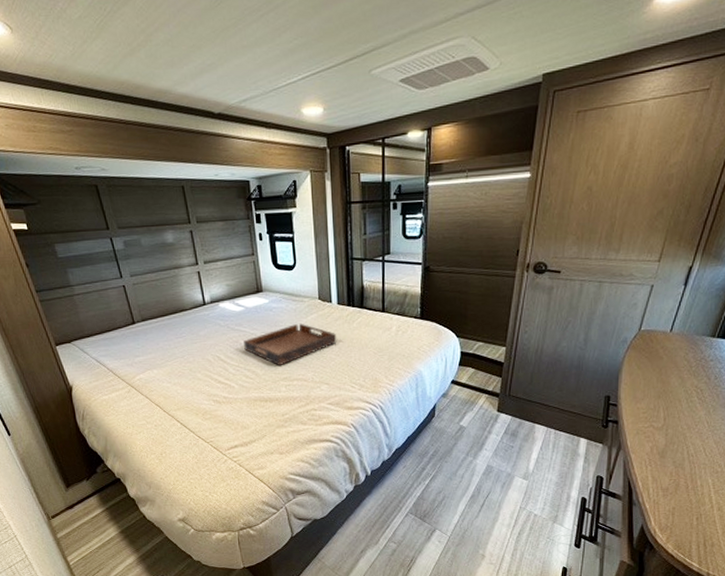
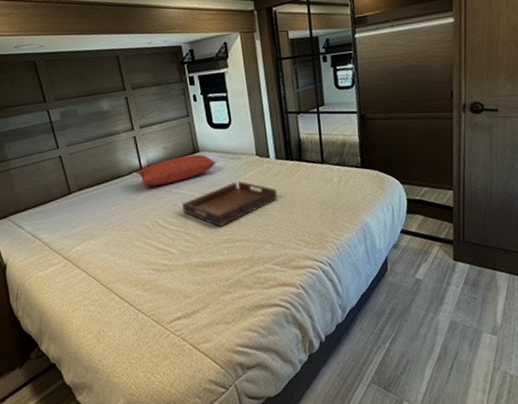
pillow: none [195,294,280,322] -> present [132,154,218,186]

